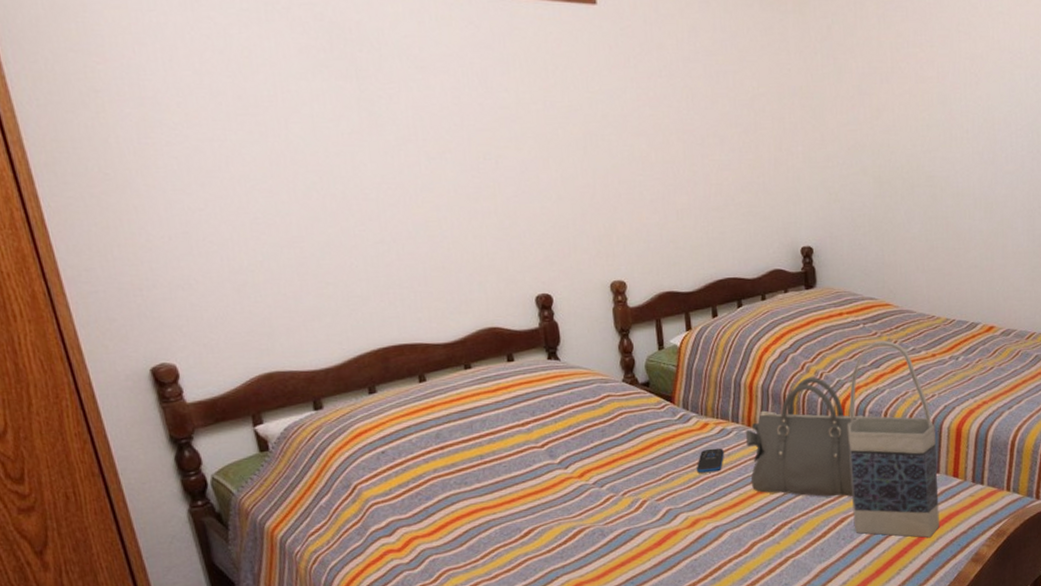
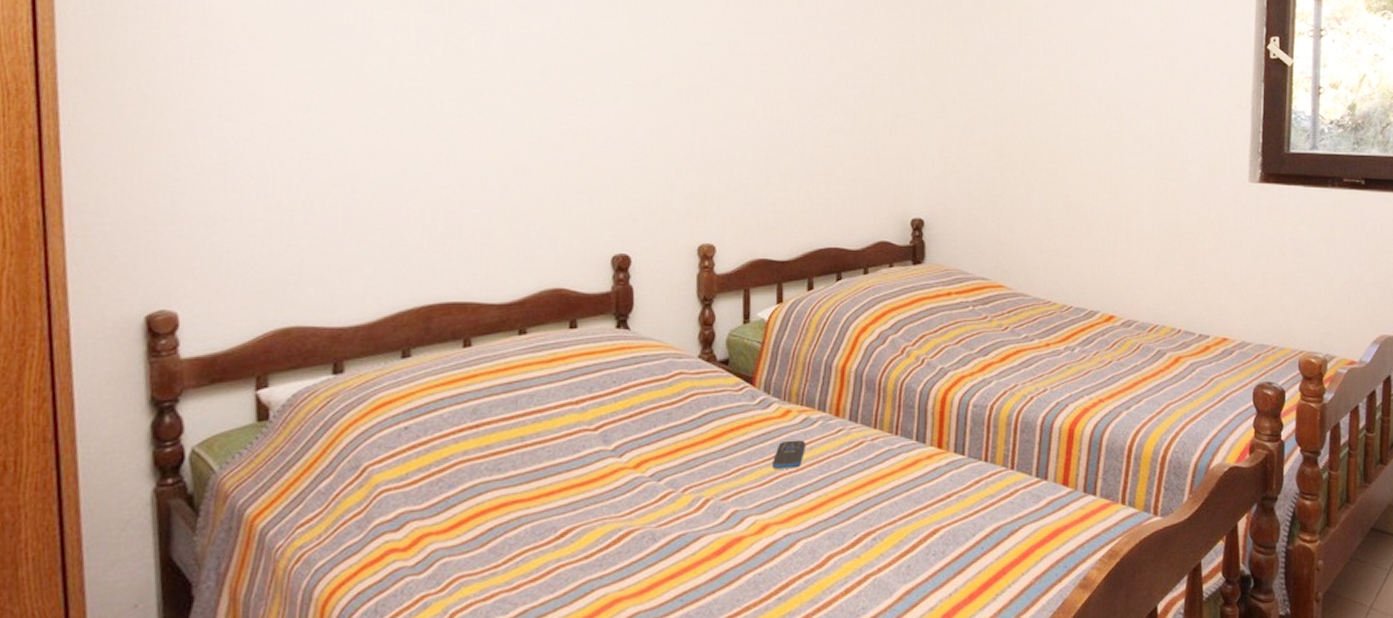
shoulder bag: present [745,376,864,497] -> none [831,362,967,504]
bag: present [848,340,940,538] -> none [947,325,1045,557]

